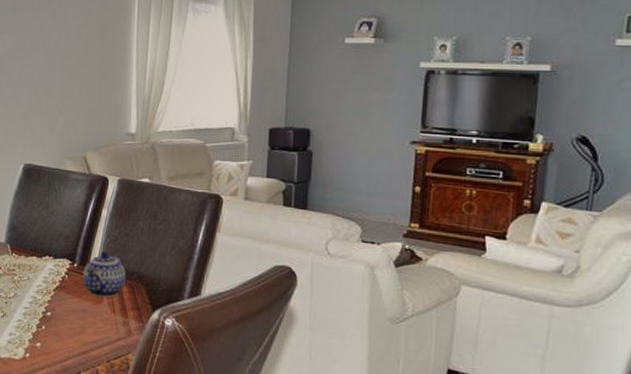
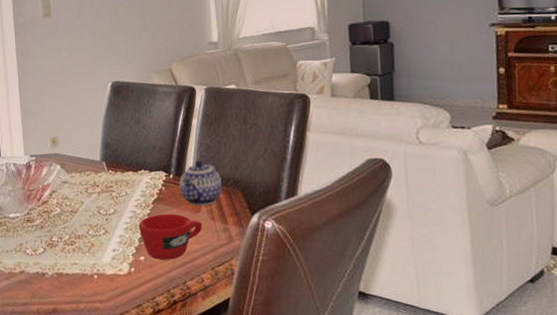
cup: none [38,302,102,349] -> present [139,214,203,260]

